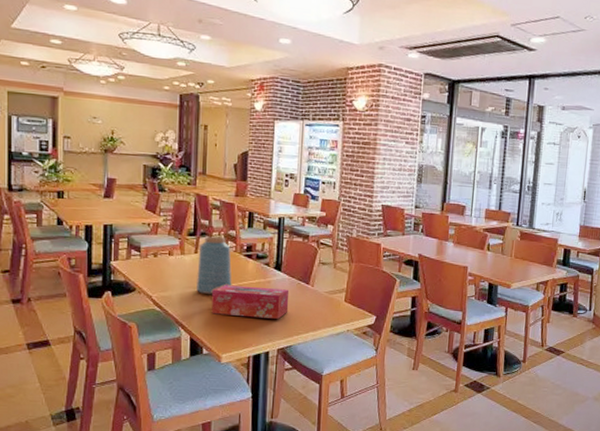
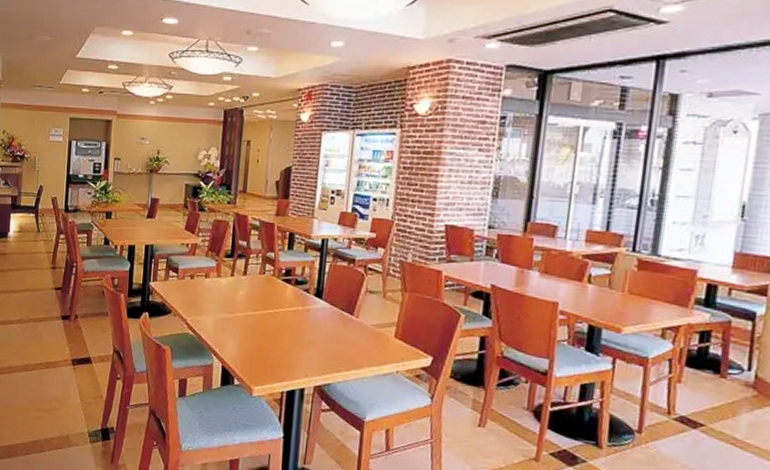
vase: present [197,236,232,295] -> none [231,258,269,322]
tissue box: present [211,285,290,319] -> none [245,311,330,352]

